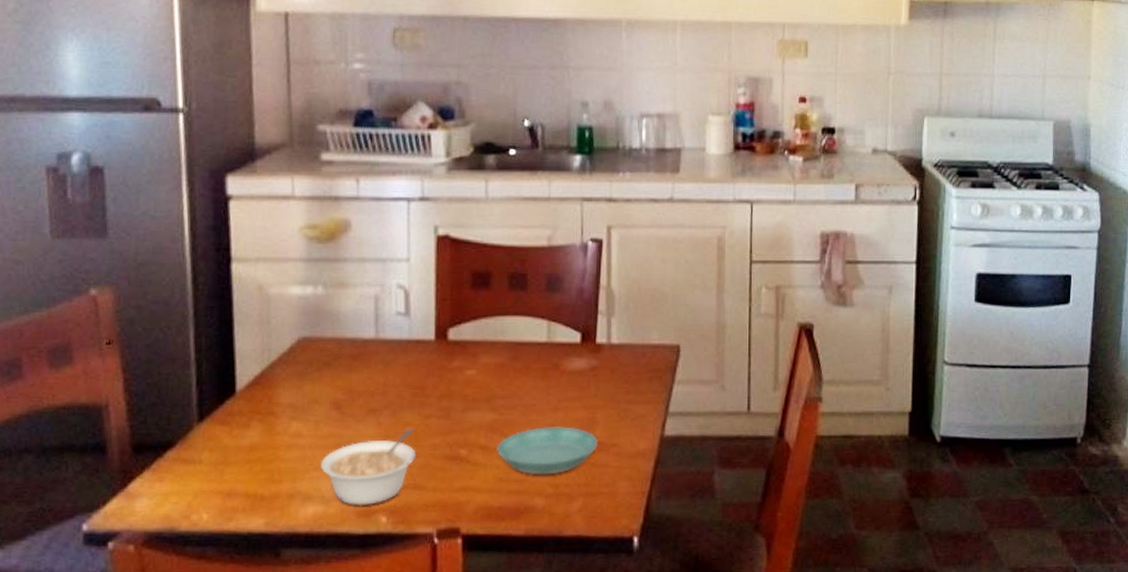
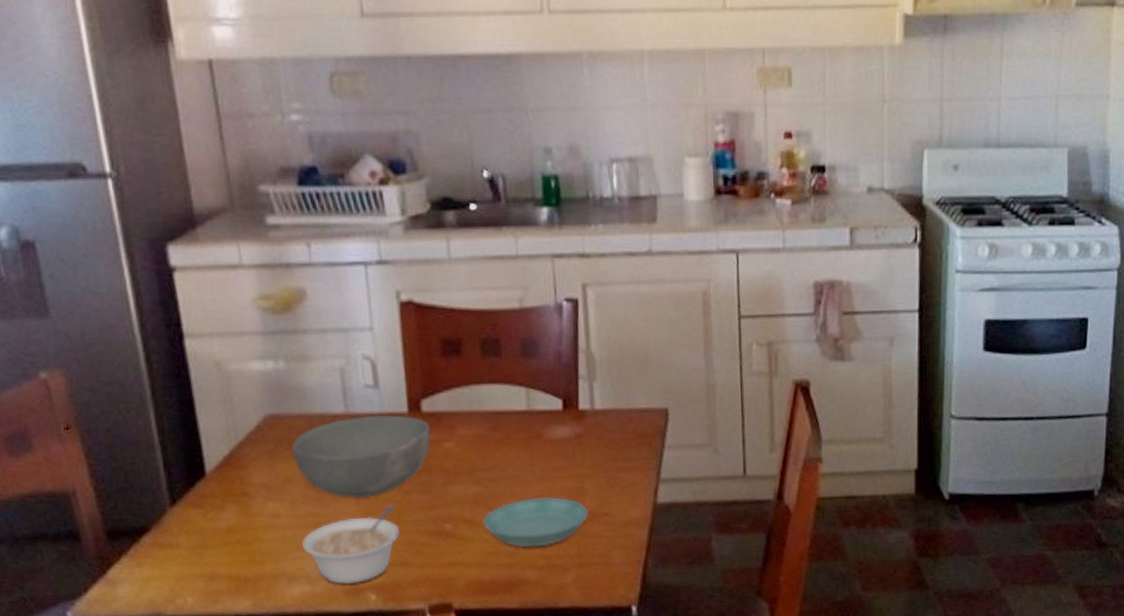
bowl: none [320,341,454,422] -> present [291,414,431,499]

